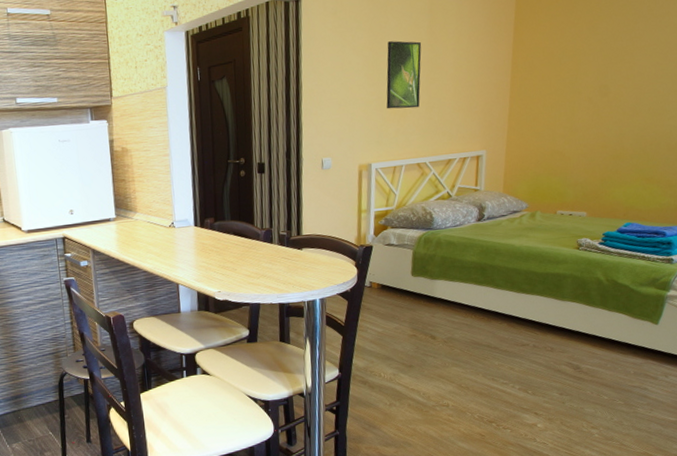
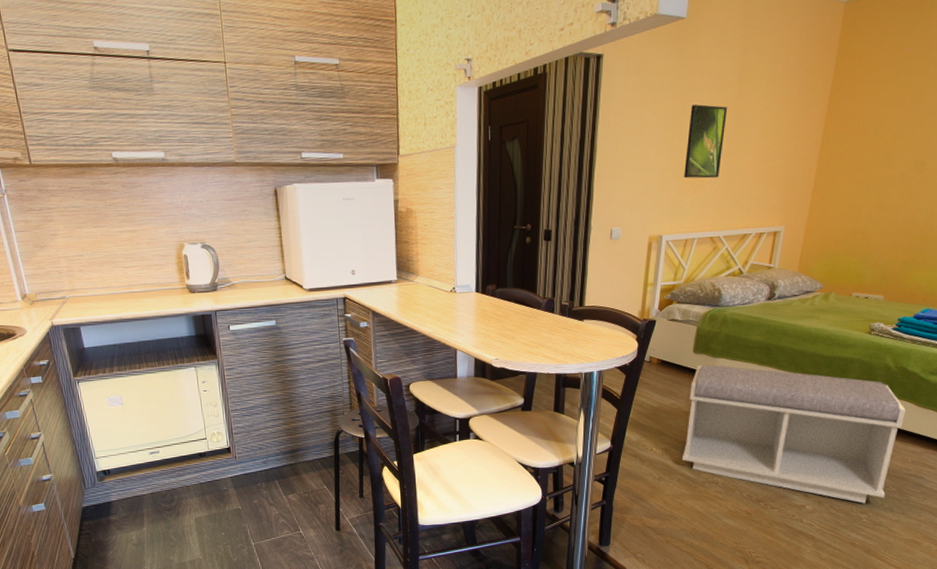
bench: none [411,286,622,419] -> present [682,364,906,504]

